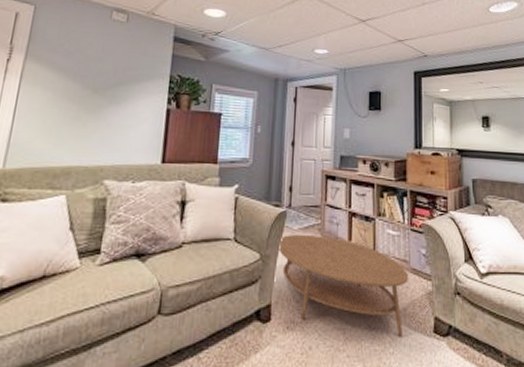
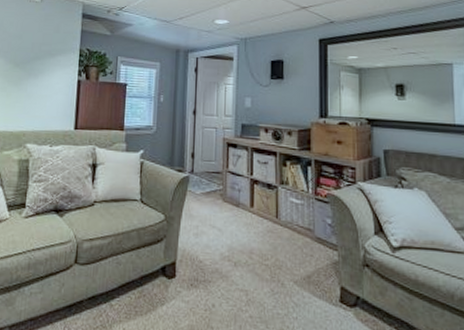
coffee table: present [278,234,409,337] -> none [181,198,313,304]

